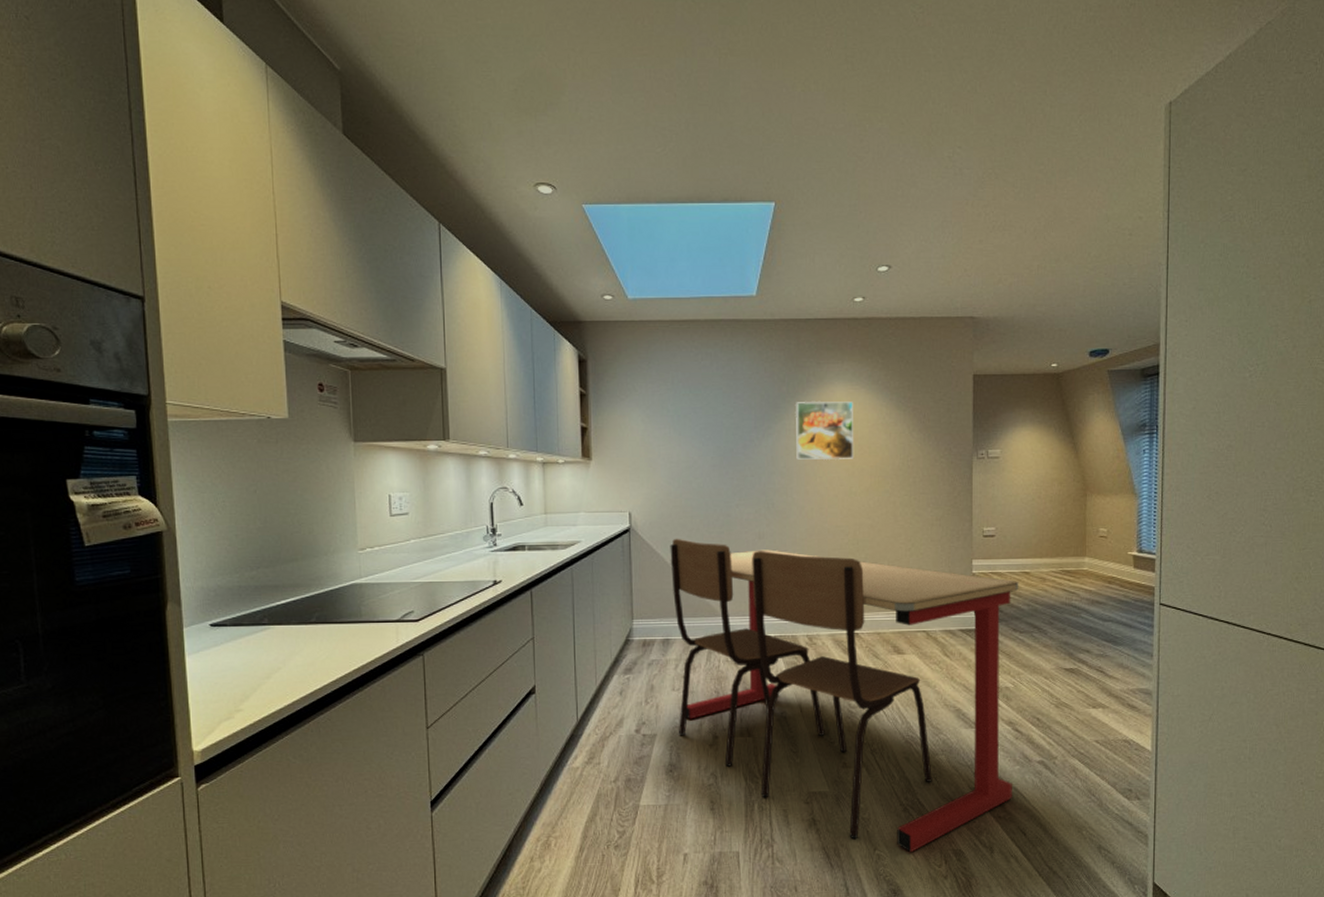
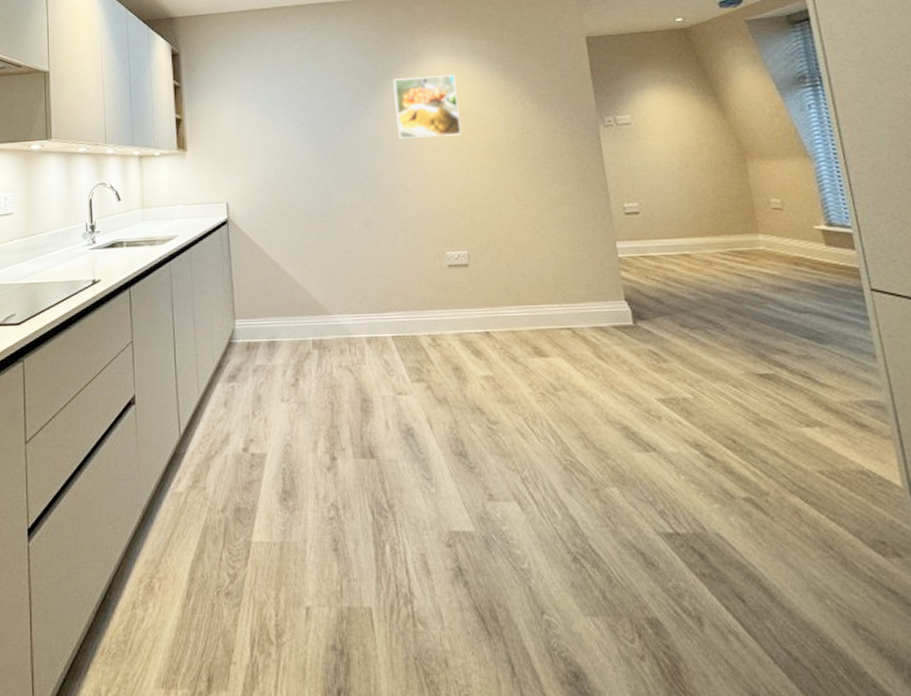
school desk: present [670,538,1019,853] -> none [270,228,717,620]

